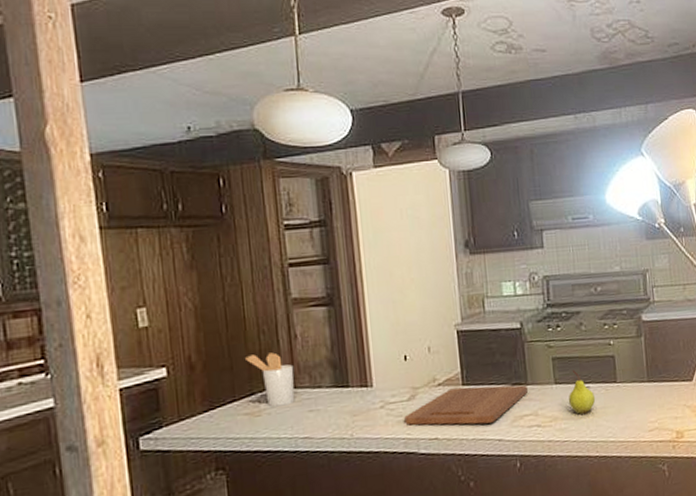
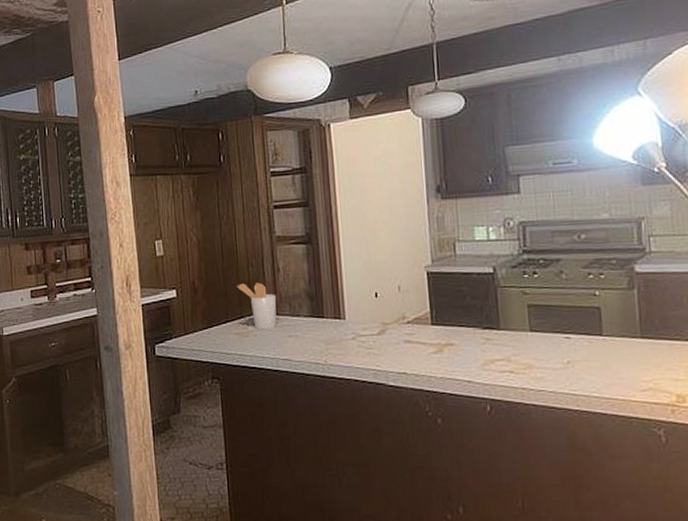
cutting board: present [404,385,529,426] -> none [374,326,501,364]
fruit: present [569,370,596,414] -> none [546,318,577,365]

